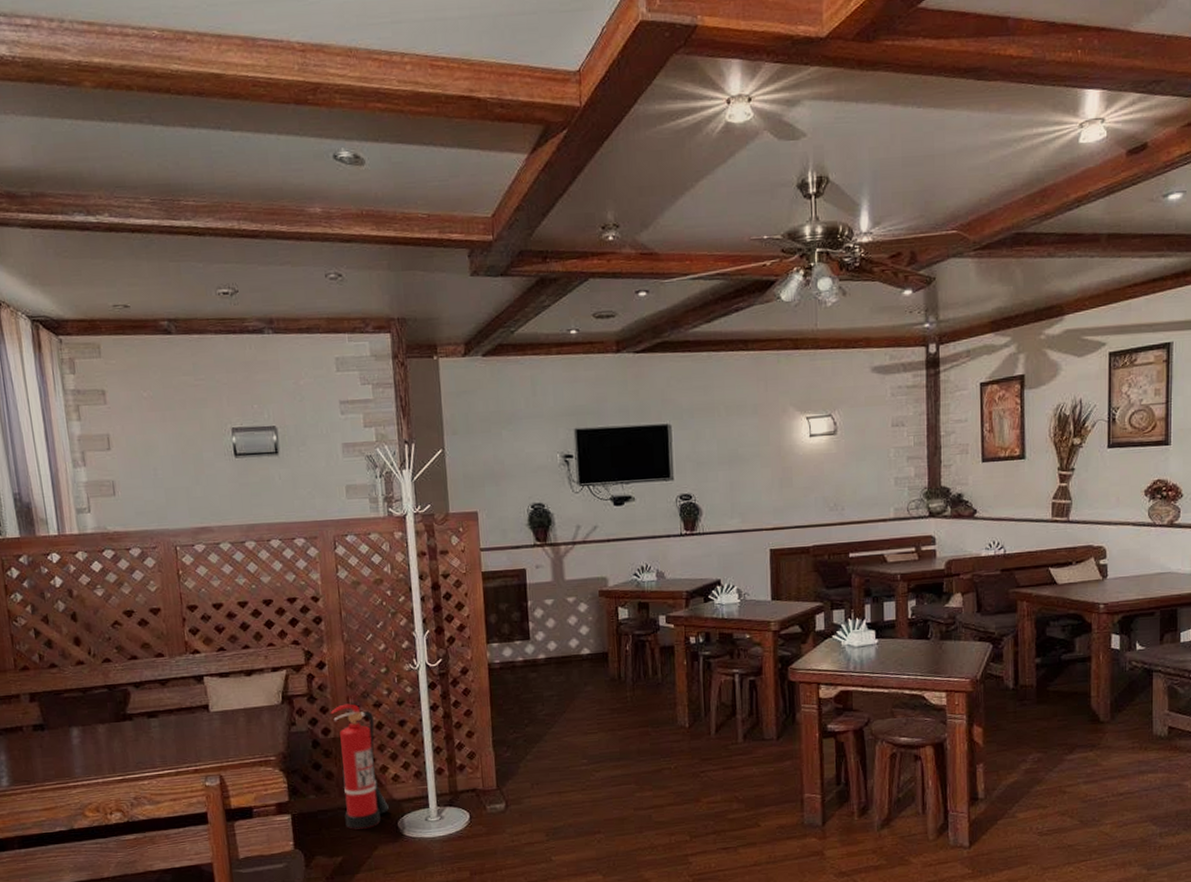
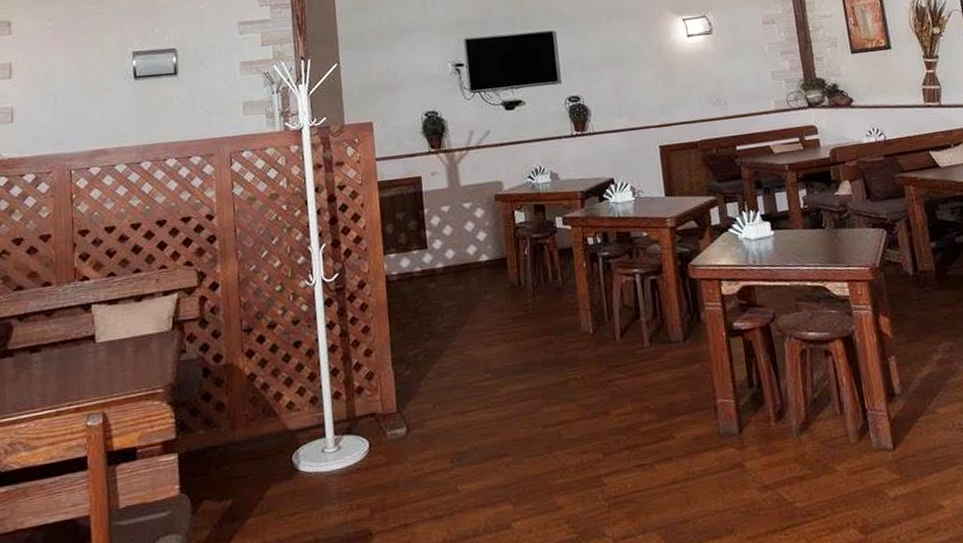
fire extinguisher: present [330,703,389,830] -> none [222,326,283,467]

